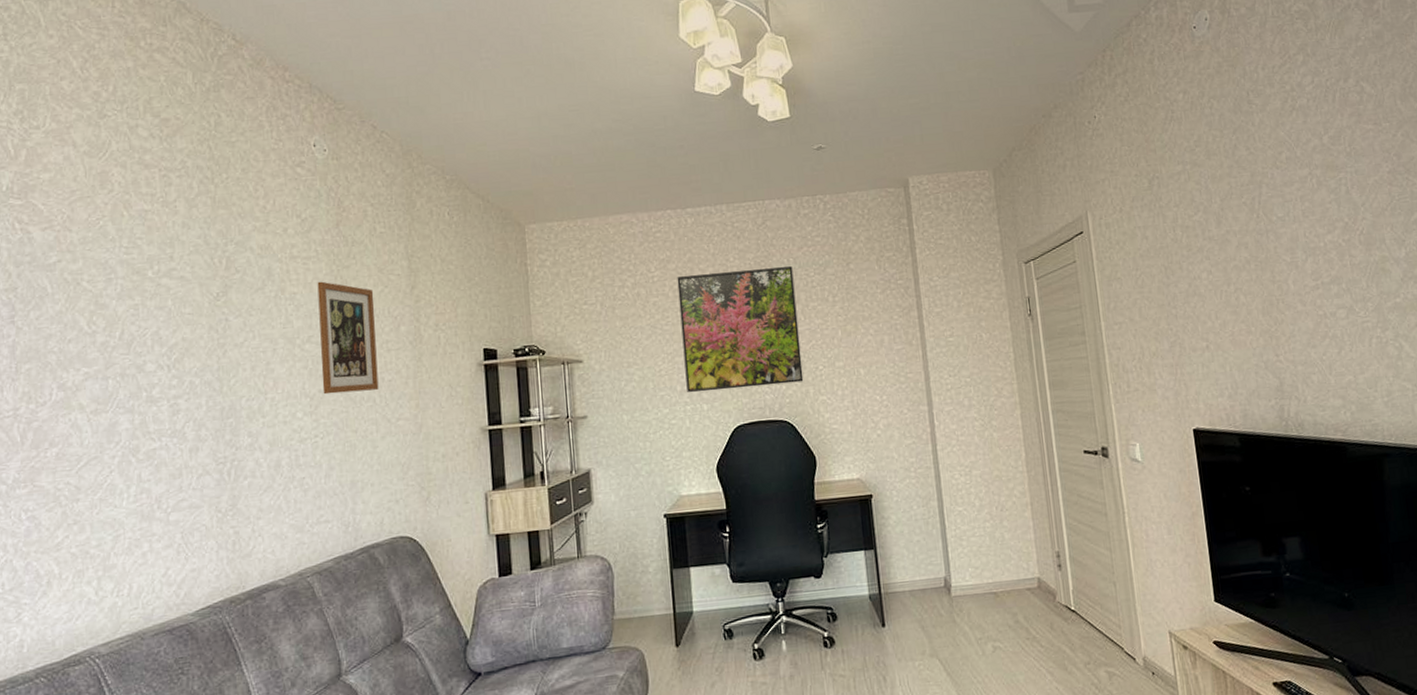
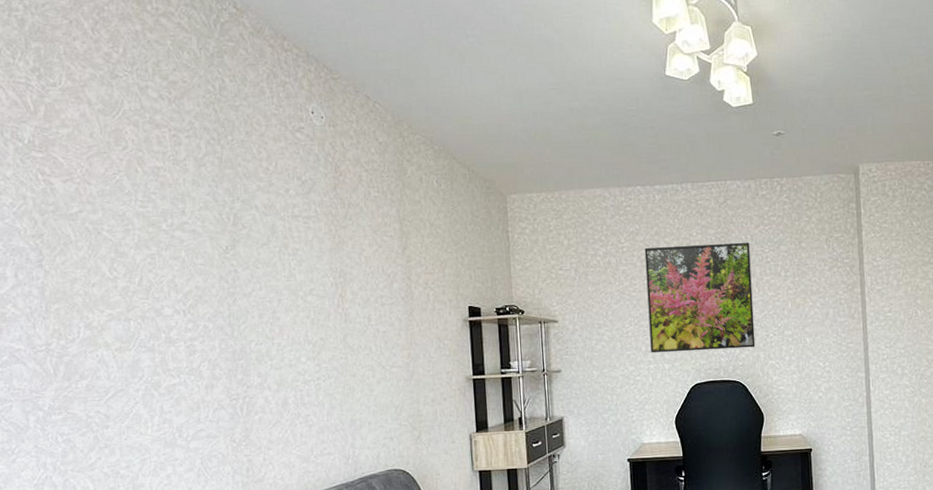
picture frame: present [317,281,379,395] -> none [317,239,374,342]

